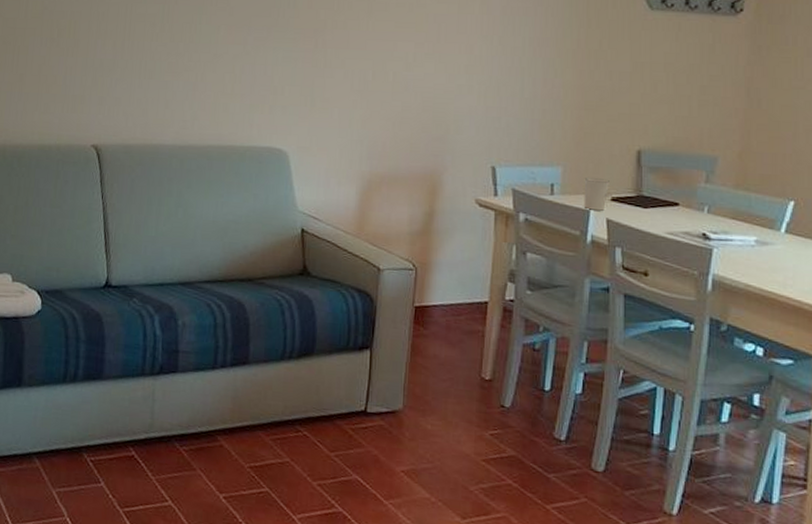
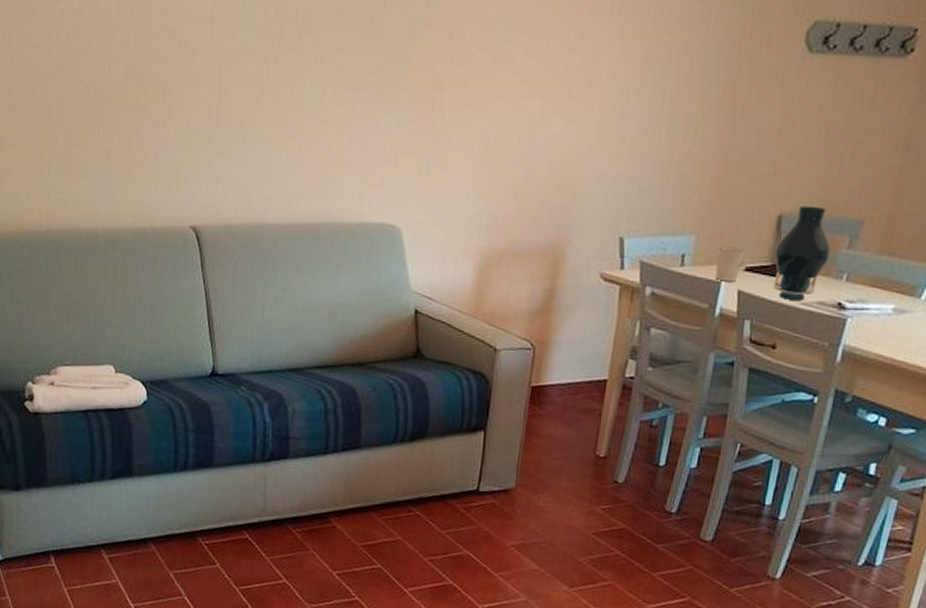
vase: none [638,142,690,230] -> present [772,205,831,300]

